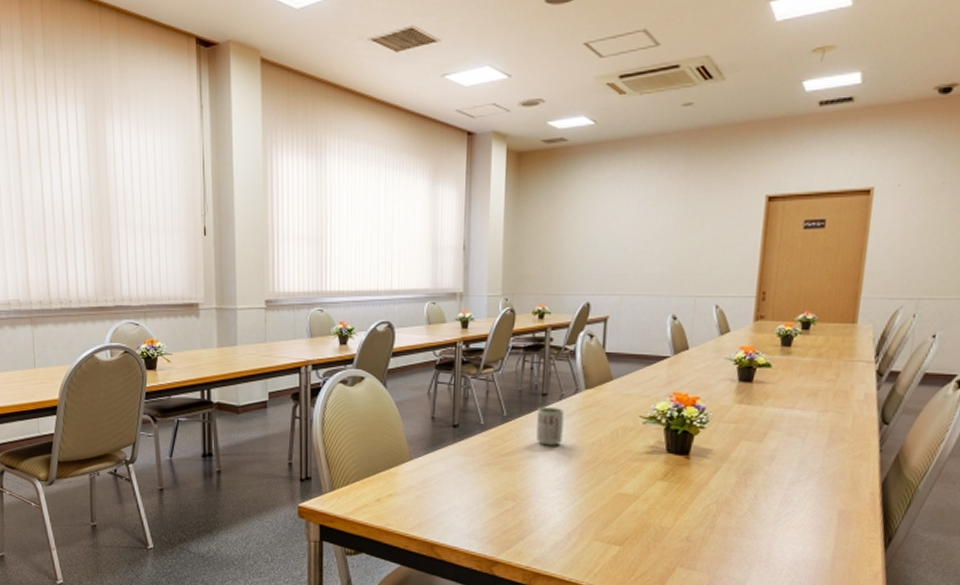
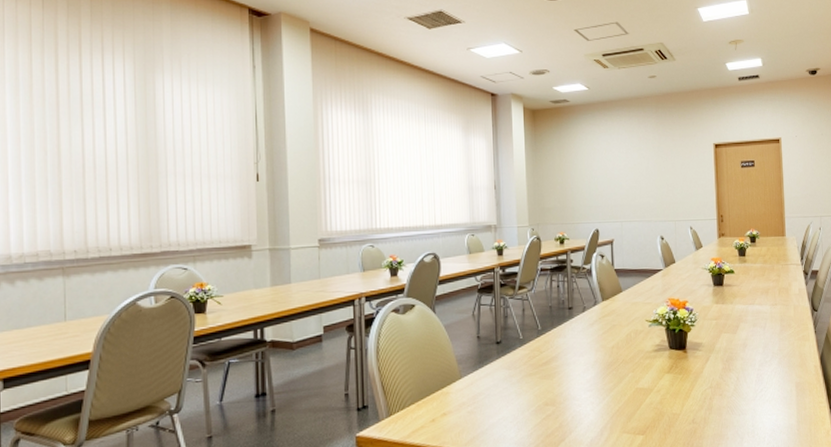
cup: present [536,406,564,446] -> none [566,318,588,353]

